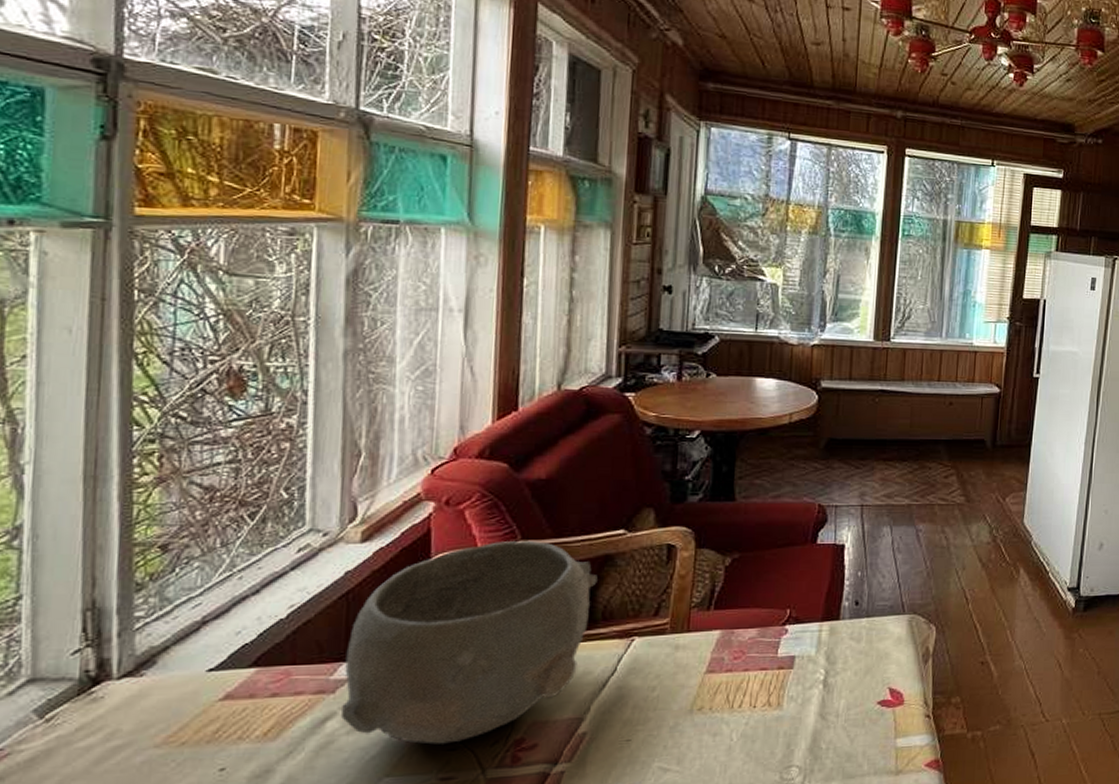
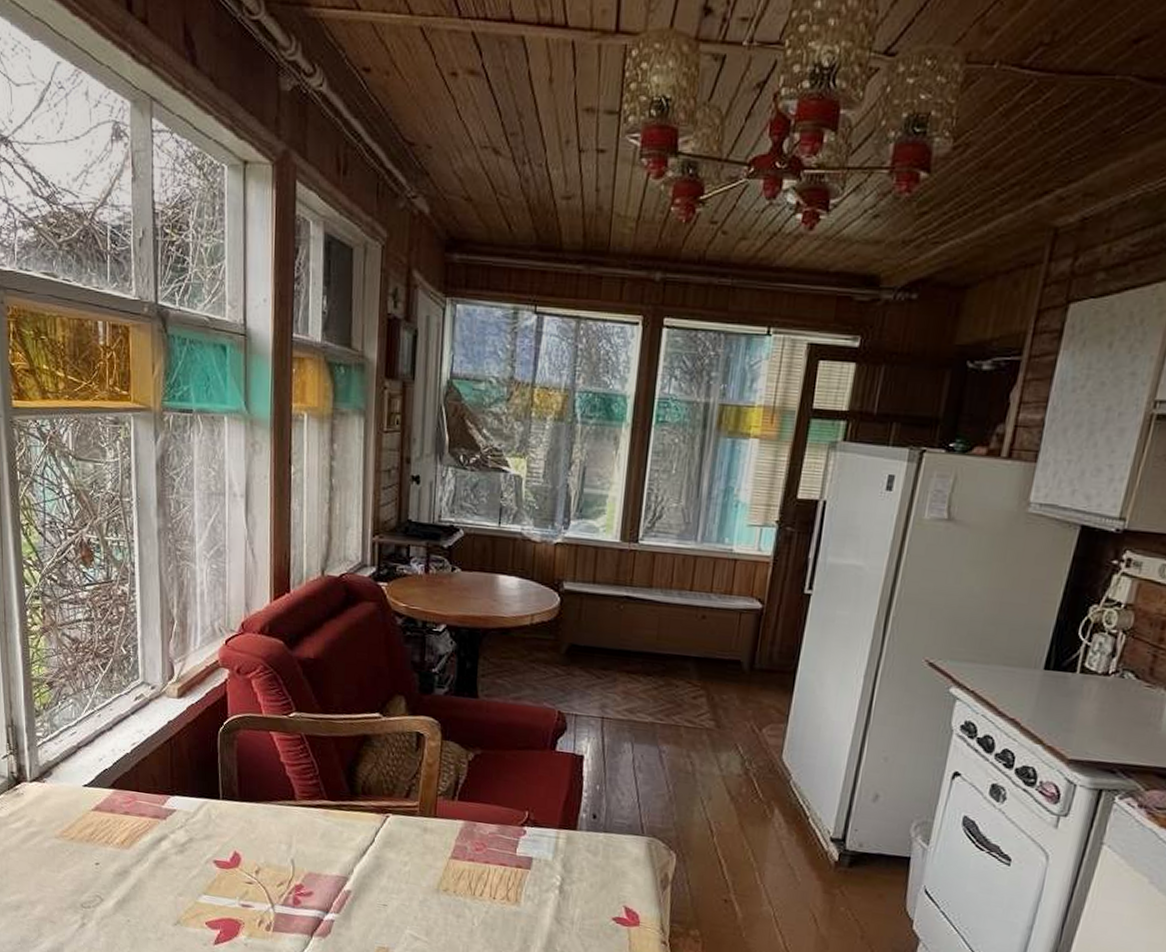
bowl: present [340,541,598,745] -> none [170,710,358,878]

